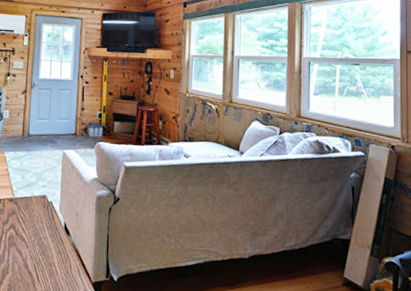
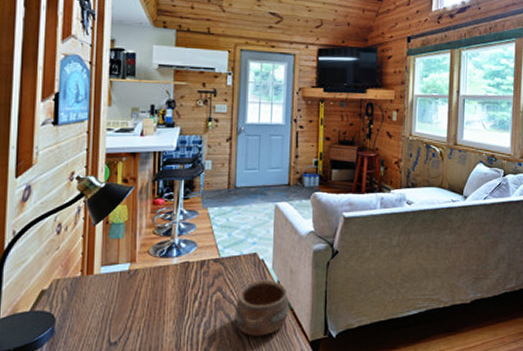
pottery: none [25,221,74,274] -> present [234,280,289,336]

